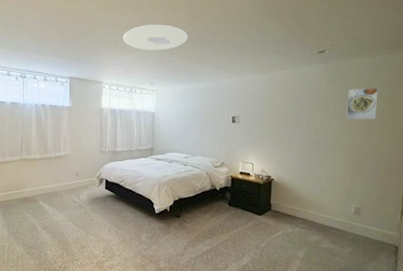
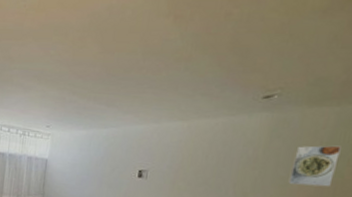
ceiling light: present [122,24,189,51] -> none [19,57,97,89]

